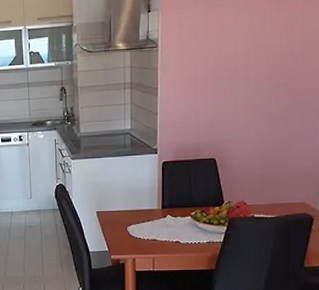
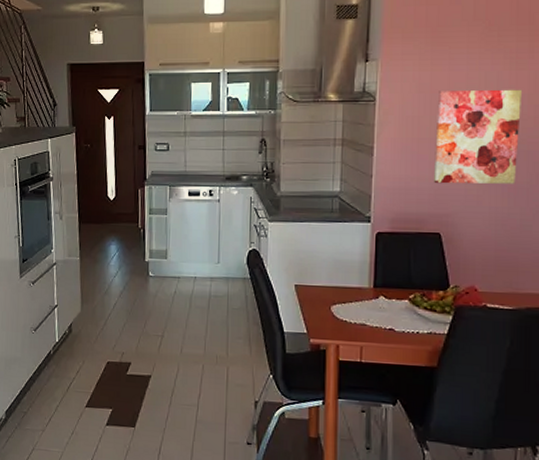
wall art: none [208,29,282,117] -> present [433,89,523,184]

